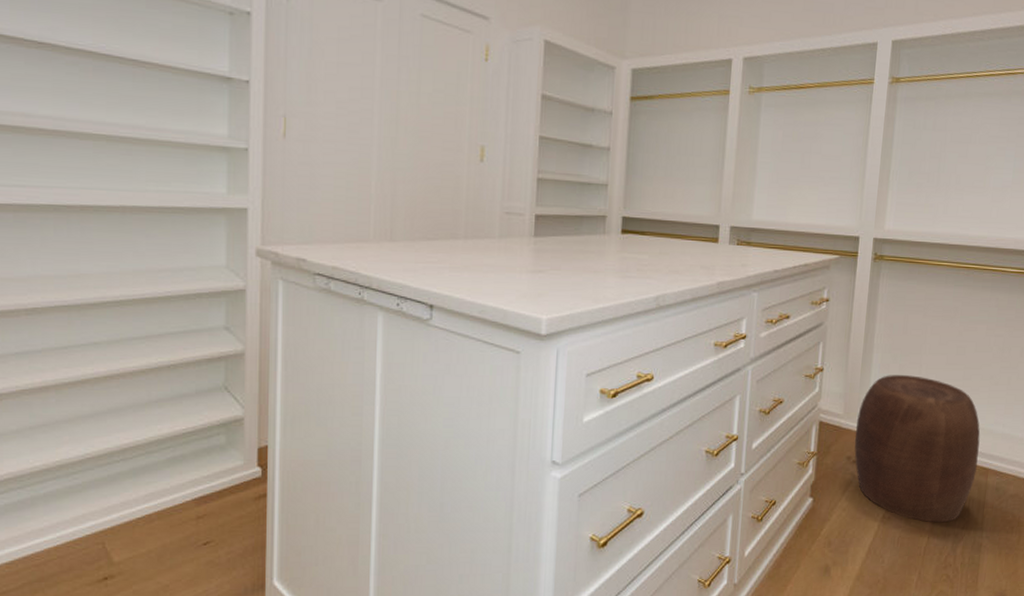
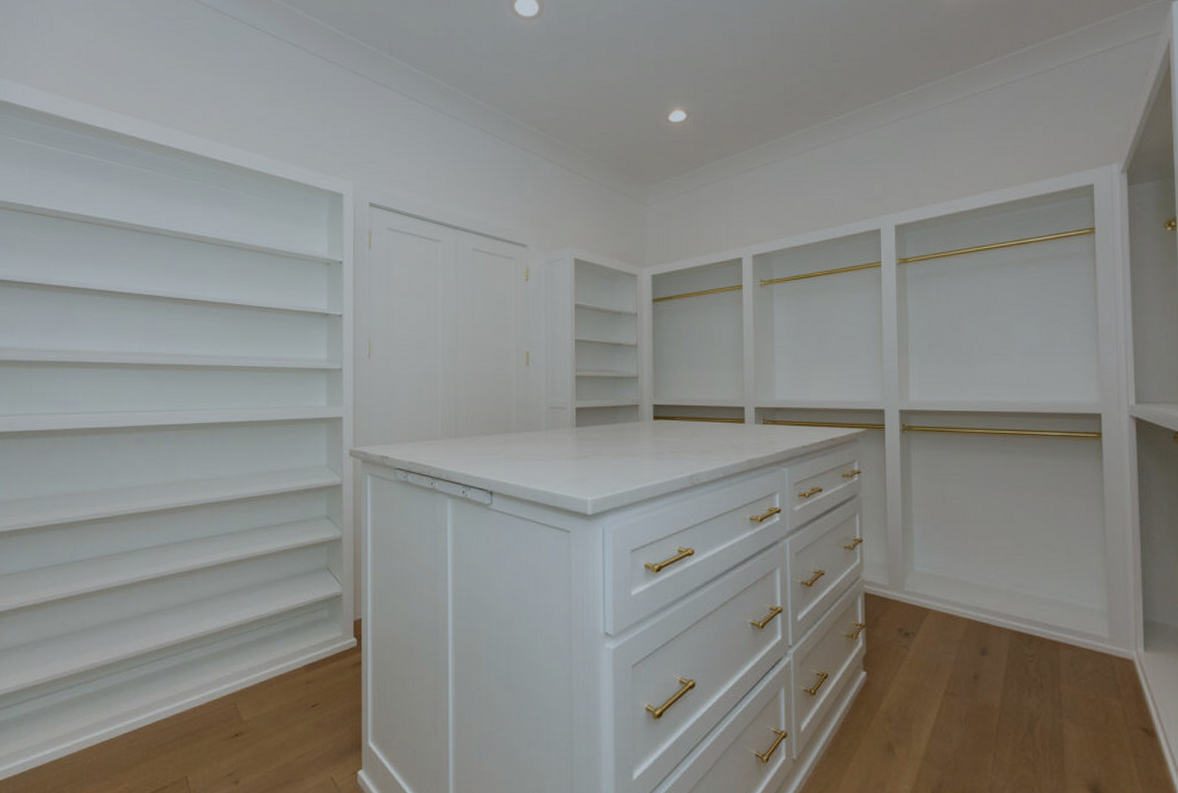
stool: present [854,375,980,523] -> none [903,544,1045,700]

